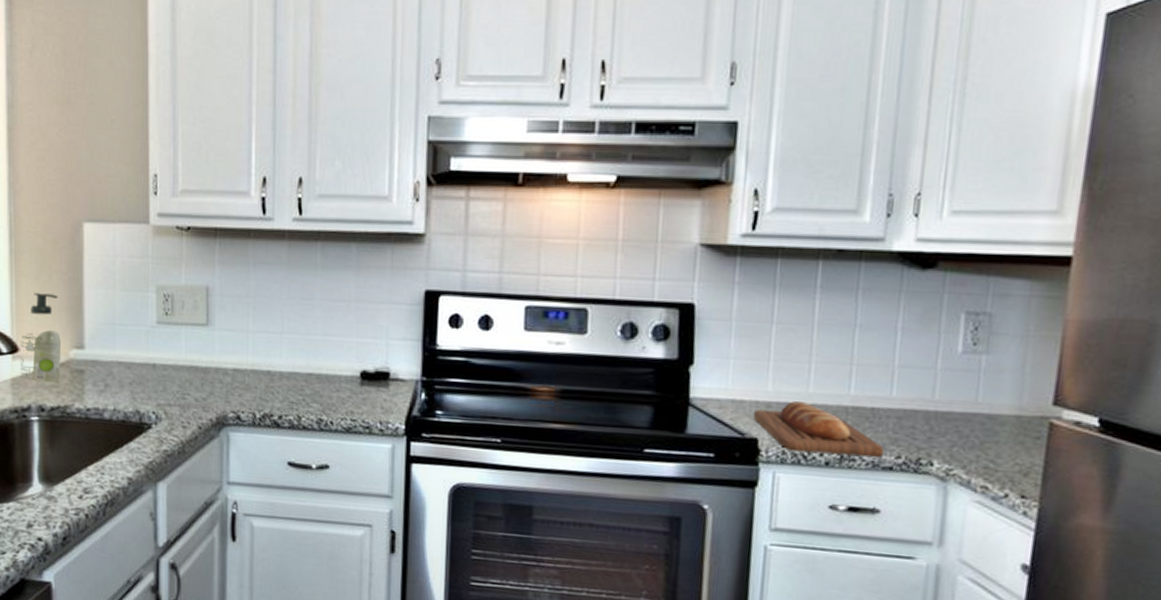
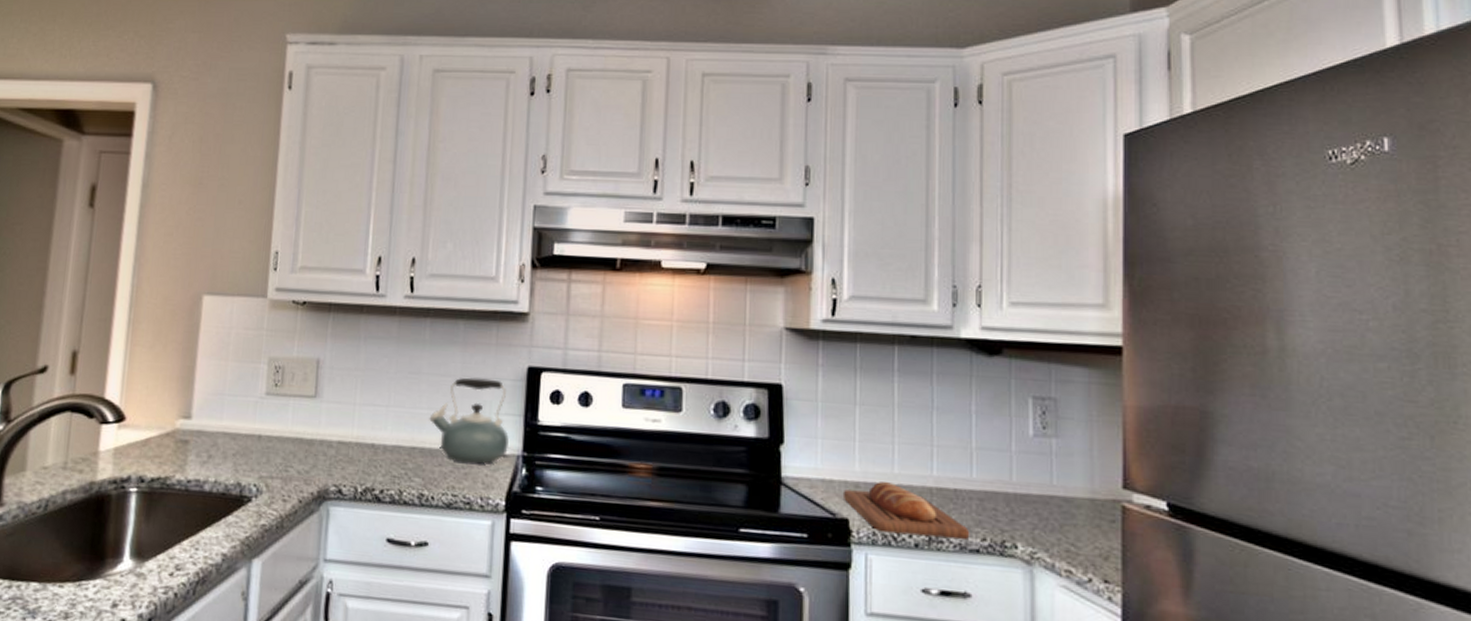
soap dispenser: present [20,293,61,385] -> none [124,362,172,455]
kettle: none [325,302,408,389] -> present [429,377,510,463]

